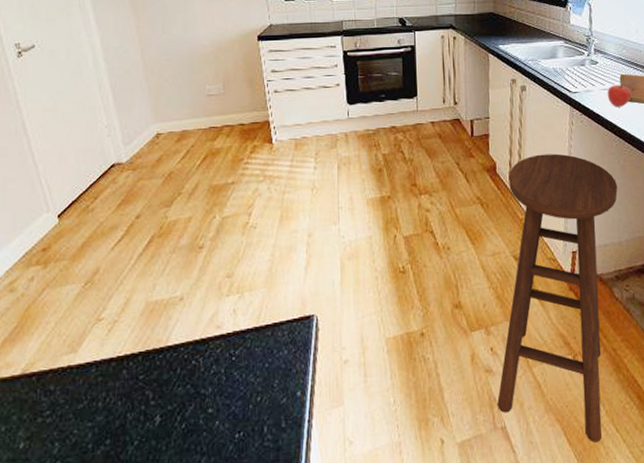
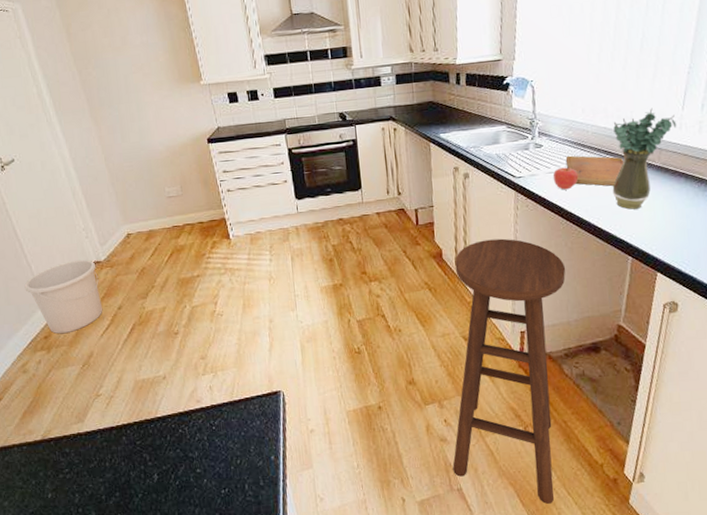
bucket: none [26,160,118,246] -> present [24,259,103,334]

